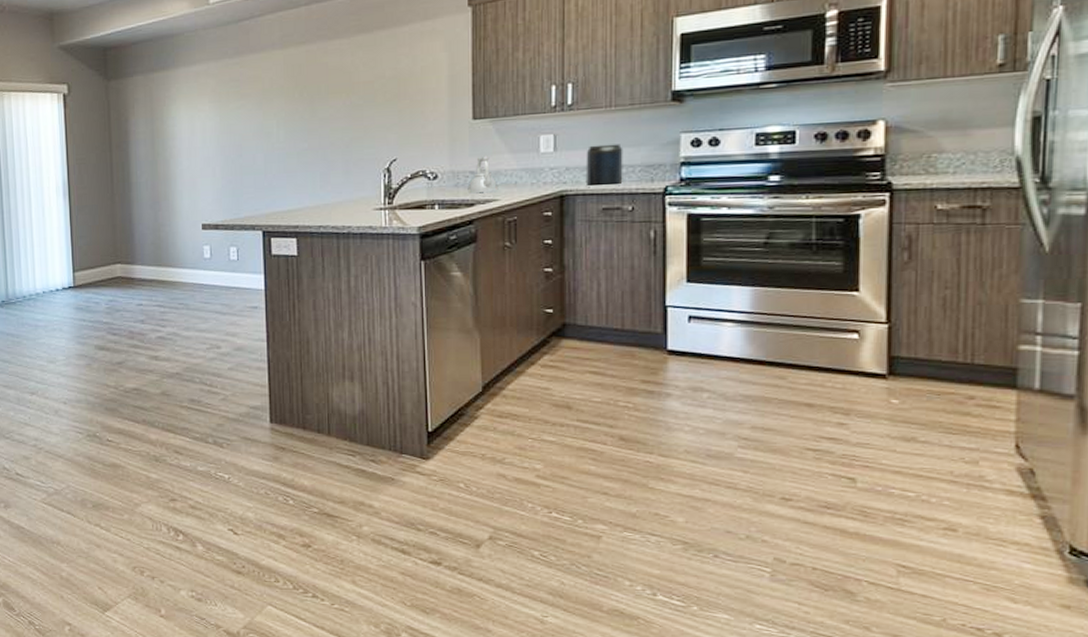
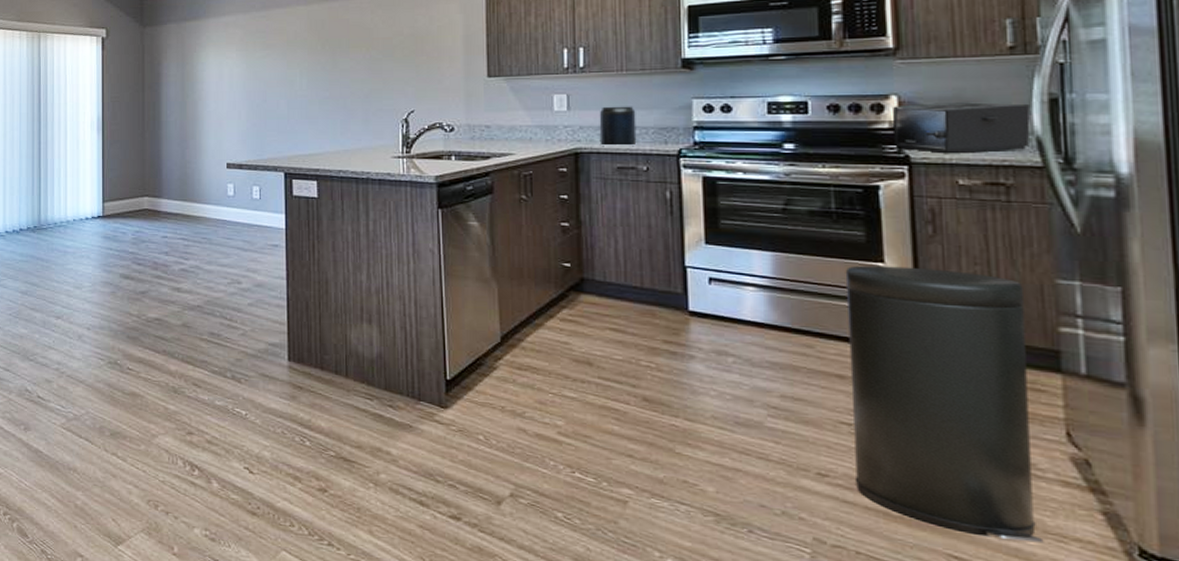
kettle: present [467,155,499,194] -> none [483,111,514,147]
pedal bin: none [817,294,989,549] -> present [845,265,1044,544]
toaster: none [878,123,1013,178] -> present [893,102,1031,153]

